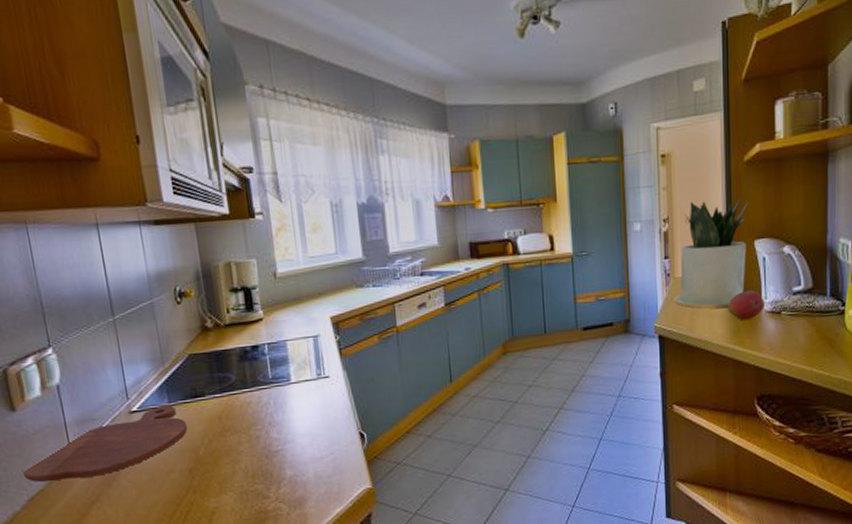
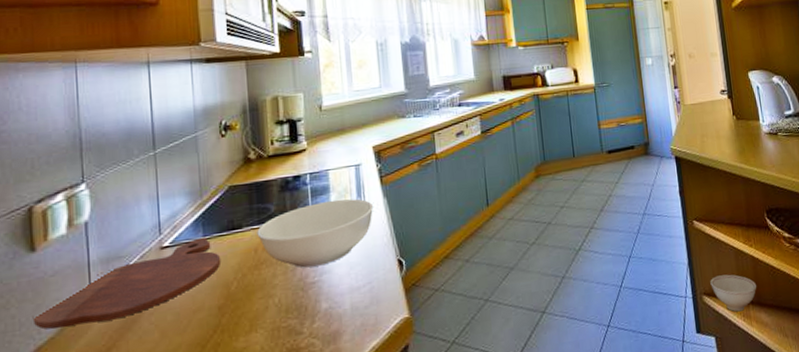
bowl: none [219,370,333,437] -> present [257,199,373,268]
planter: present [674,197,748,309] -> none [685,36,745,132]
bowl: none [686,461,737,500] -> present [710,274,757,312]
fruit: present [728,290,765,320] -> none [732,114,763,141]

